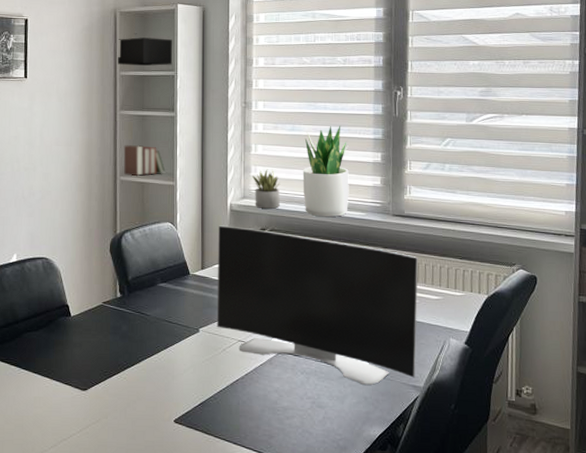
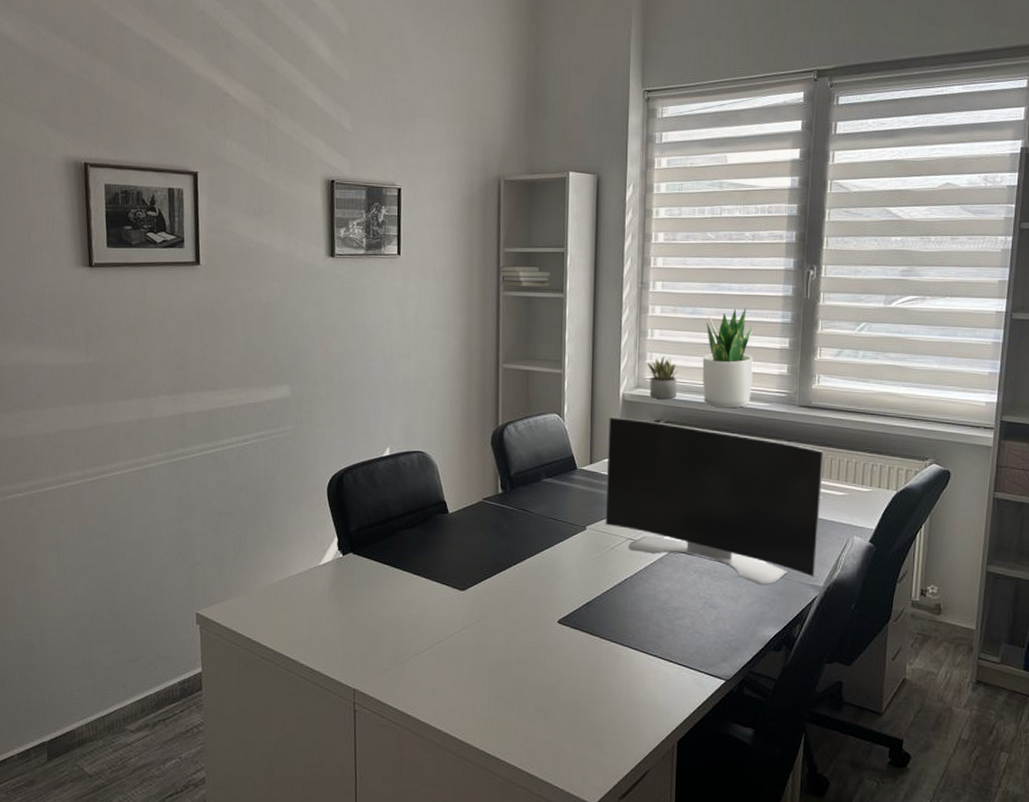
books: none [116,87,162,107] -> present [499,265,551,287]
decorative box: present [118,31,173,66] -> none [501,202,563,242]
books: present [123,145,166,177] -> none [507,329,553,364]

